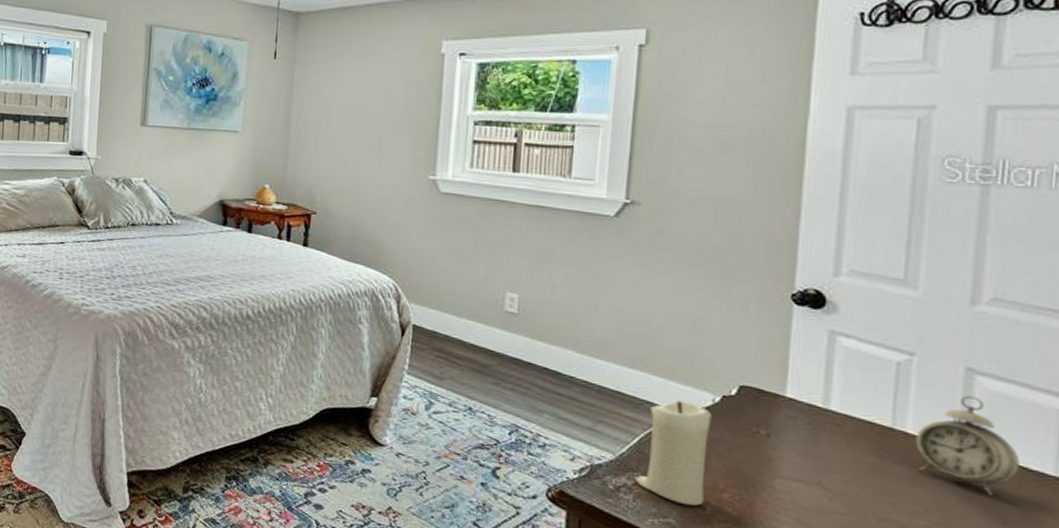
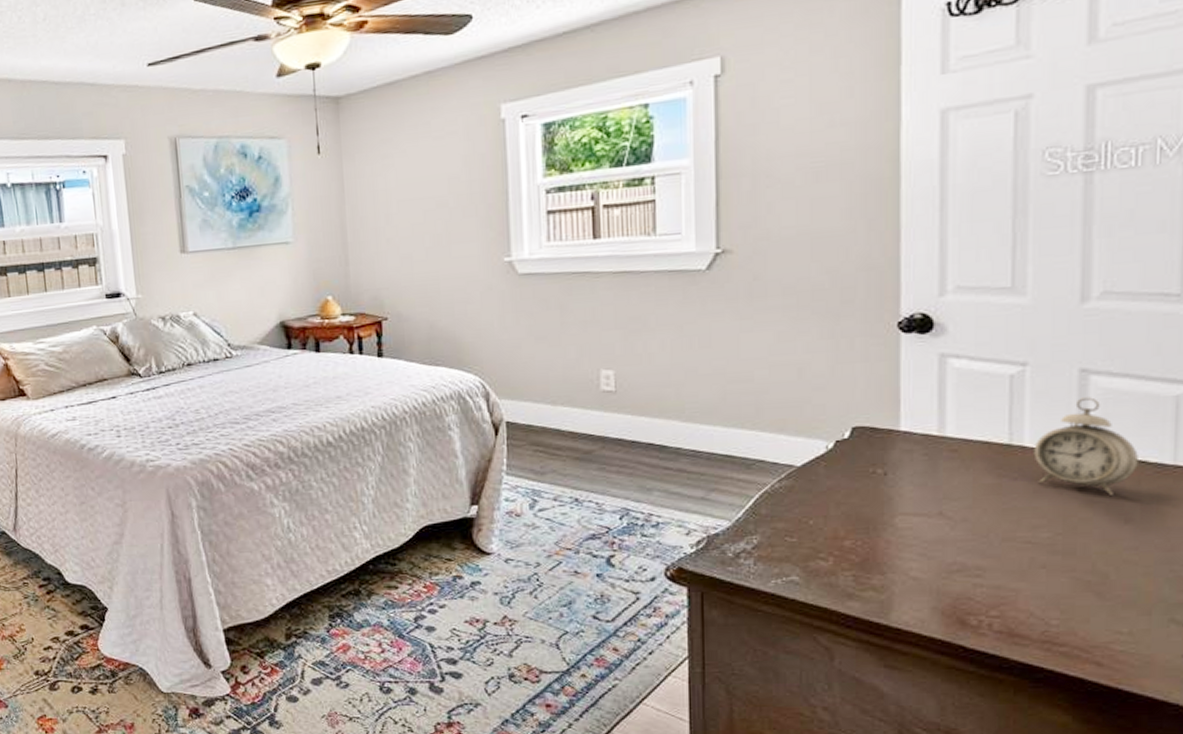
candle: present [634,401,712,506] -> none [753,453,826,560]

